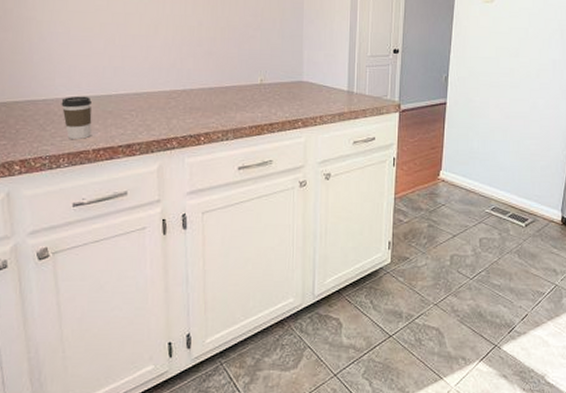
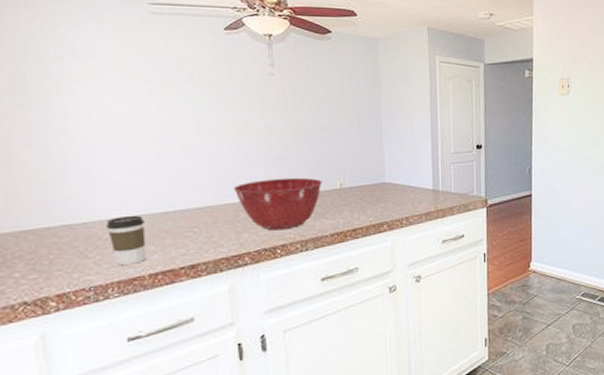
mixing bowl: none [167,70,245,119] -> present [234,177,323,231]

